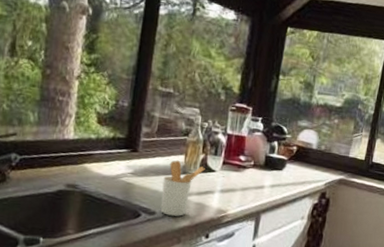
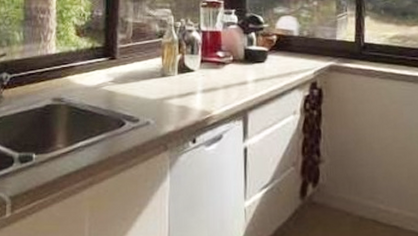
utensil holder: present [160,160,205,216] -> none [143,63,184,122]

